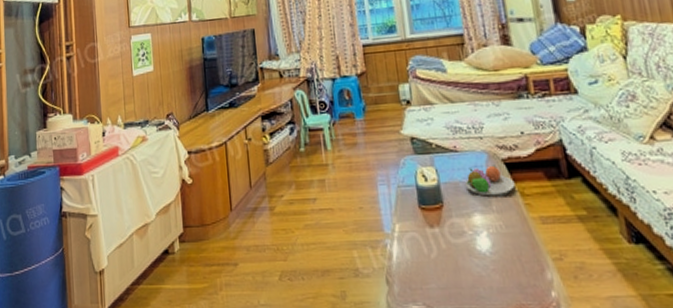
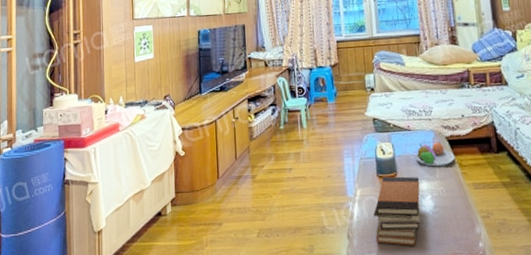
book stack: none [416,208,476,294] -> present [373,176,421,246]

